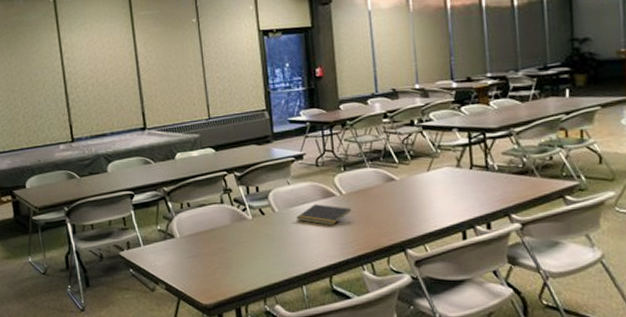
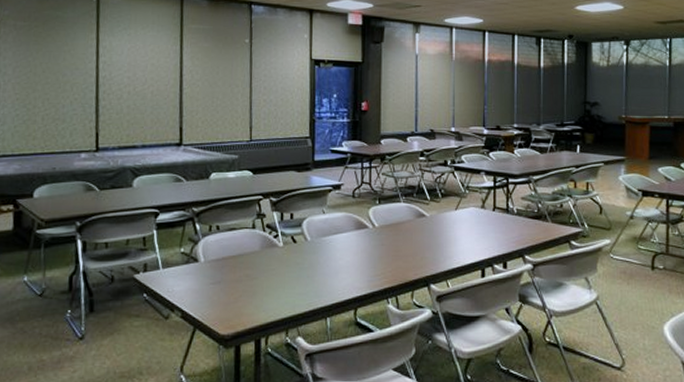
notepad: present [296,204,351,226] -> none [328,235,382,258]

